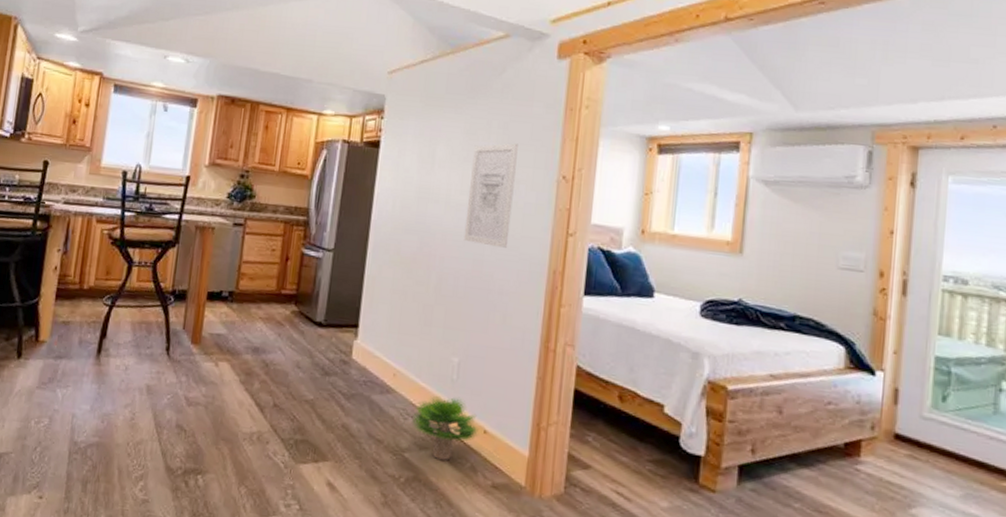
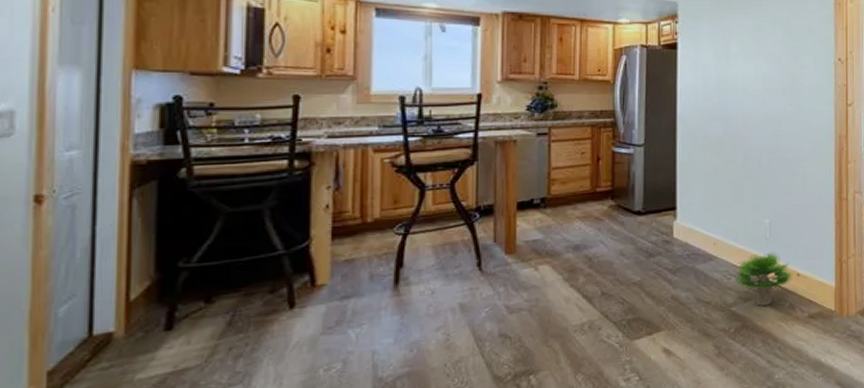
wall art: present [463,143,518,248] -> none [762,35,800,123]

